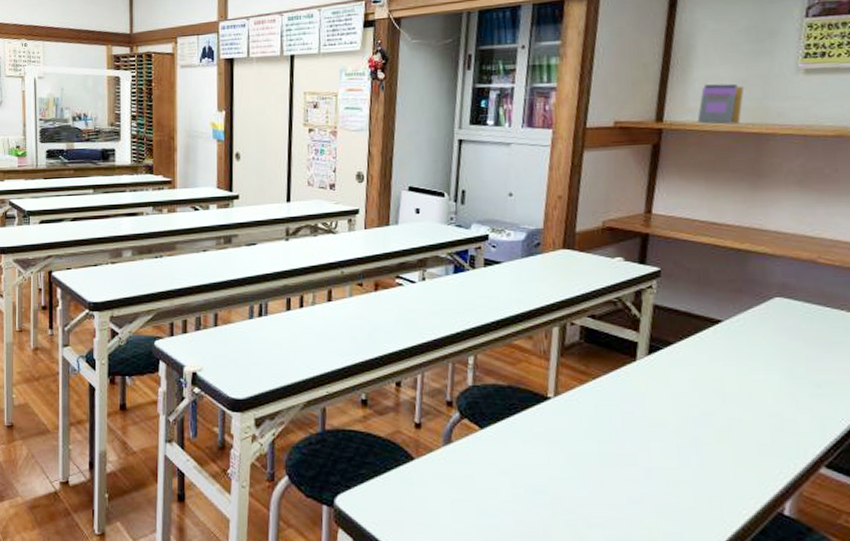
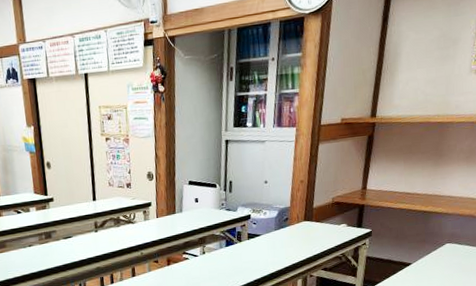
books: present [697,83,745,125] -> none [400,84,434,117]

